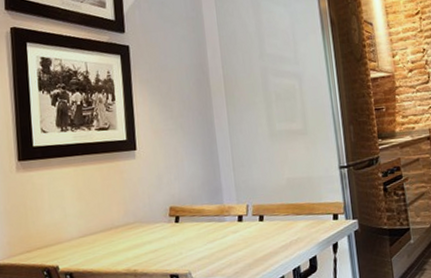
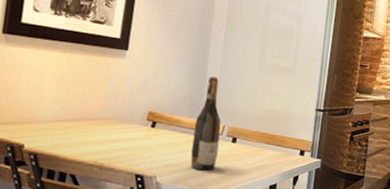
wine bottle: none [217,157,248,257] -> present [190,76,221,171]

